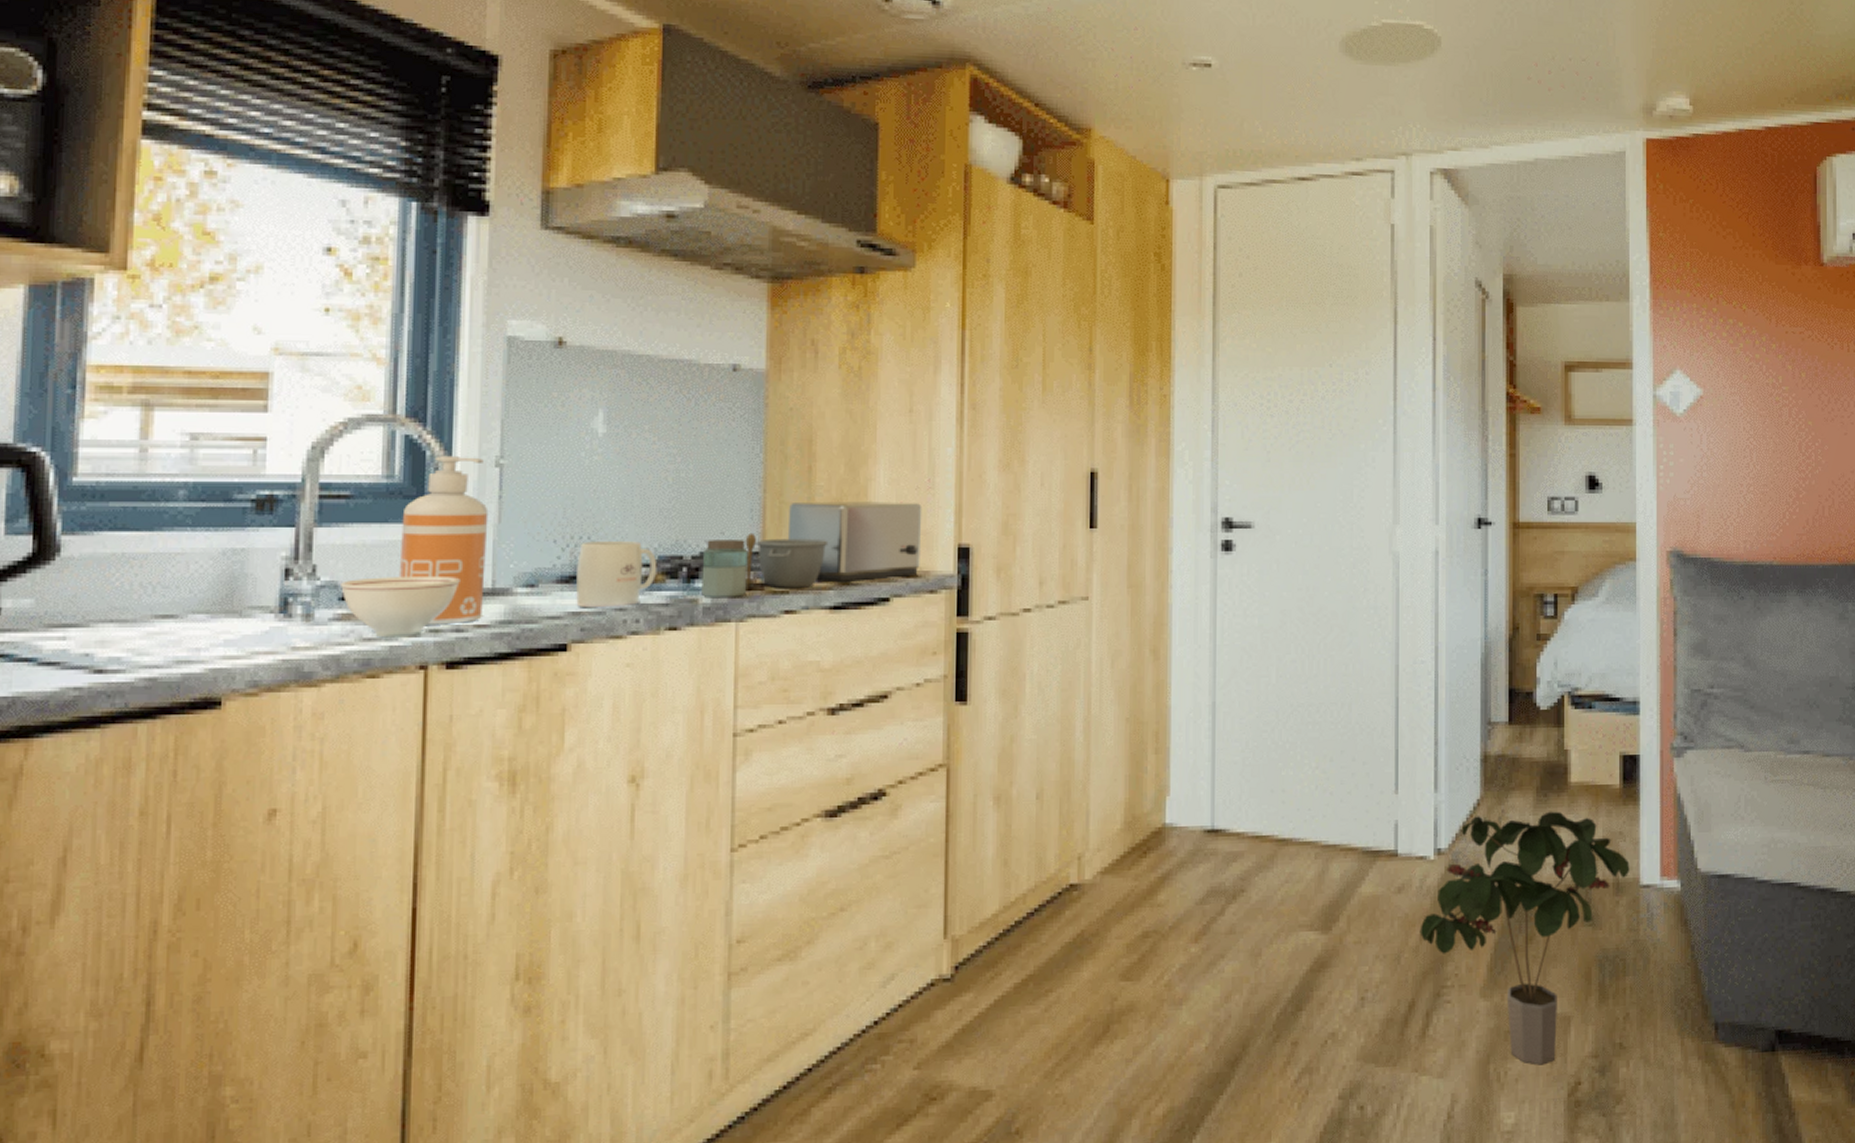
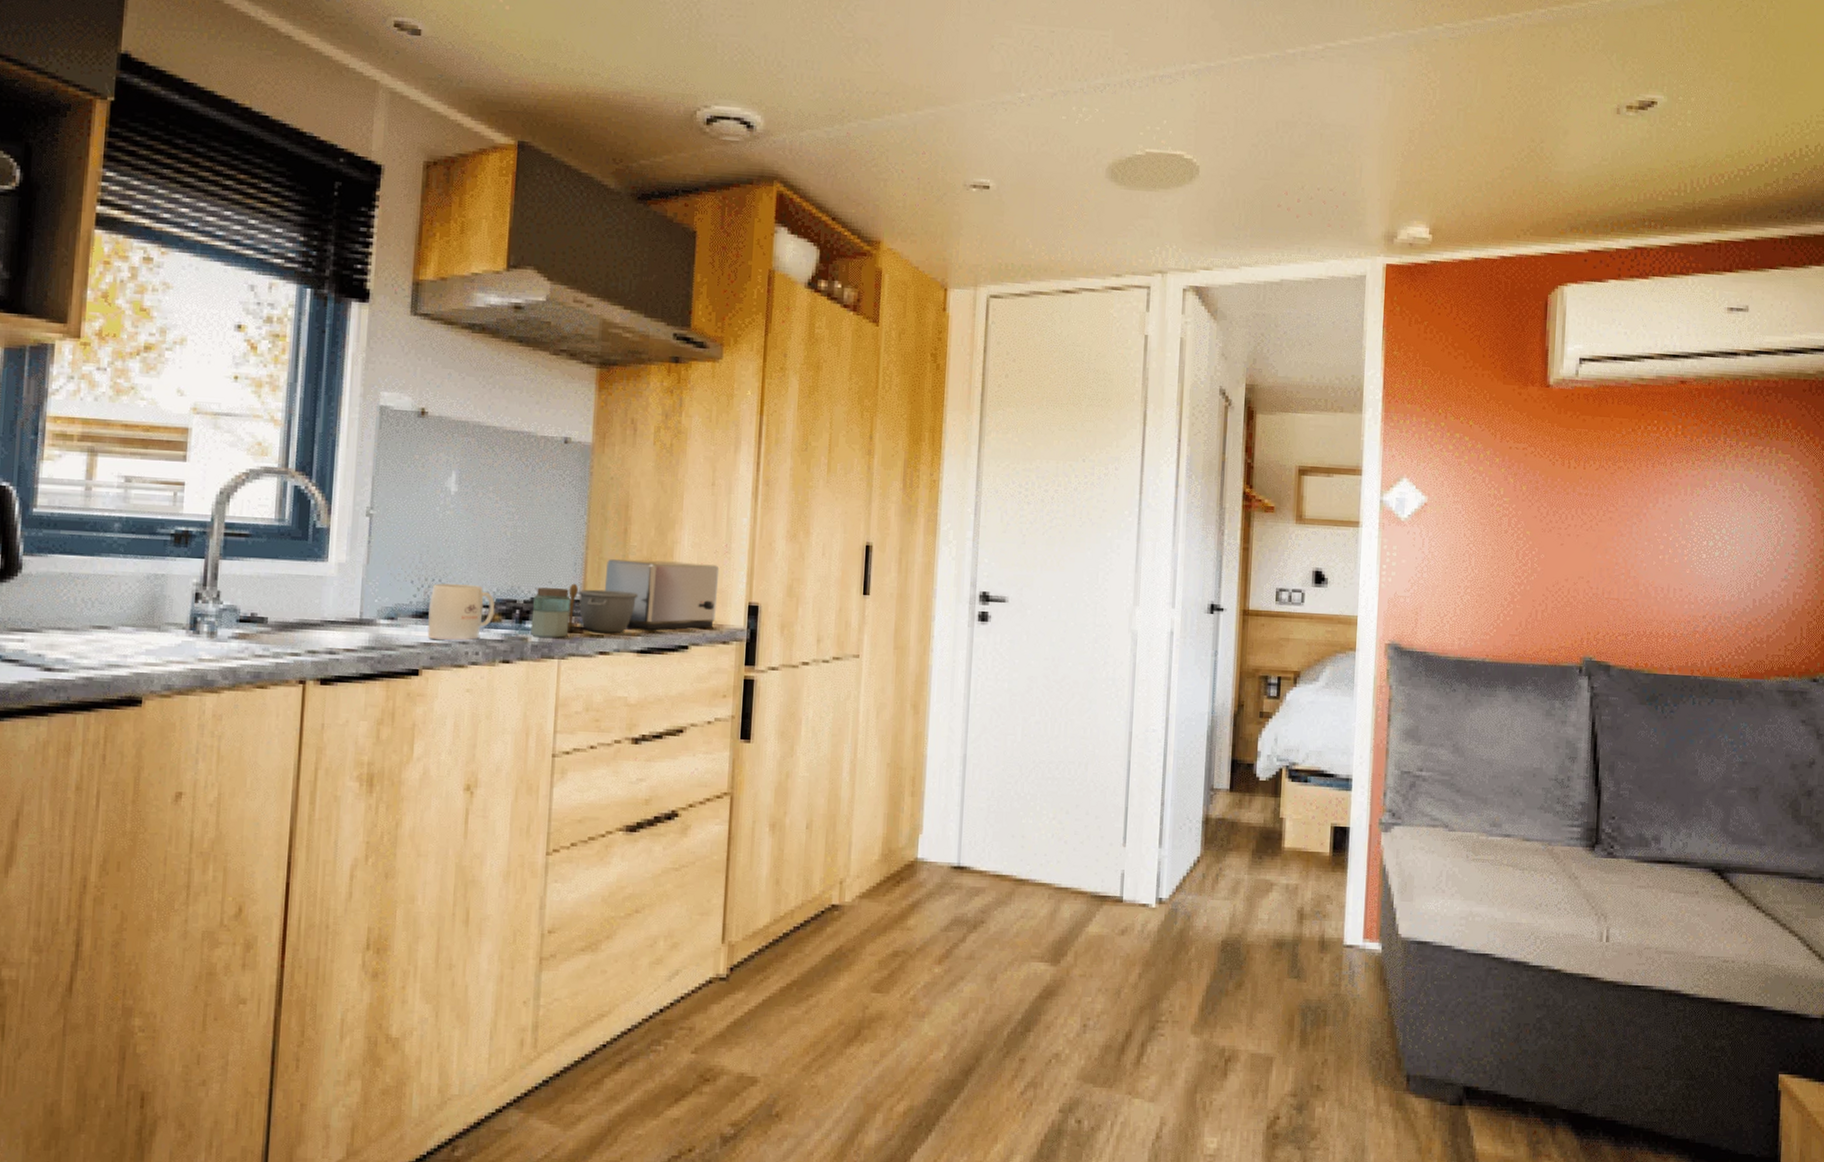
bowl: present [339,575,460,638] -> none [238,604,334,656]
soap dispenser: present [398,455,489,625] -> none [285,504,359,648]
potted plant: present [1419,811,1630,1065] -> none [1139,872,1335,1099]

